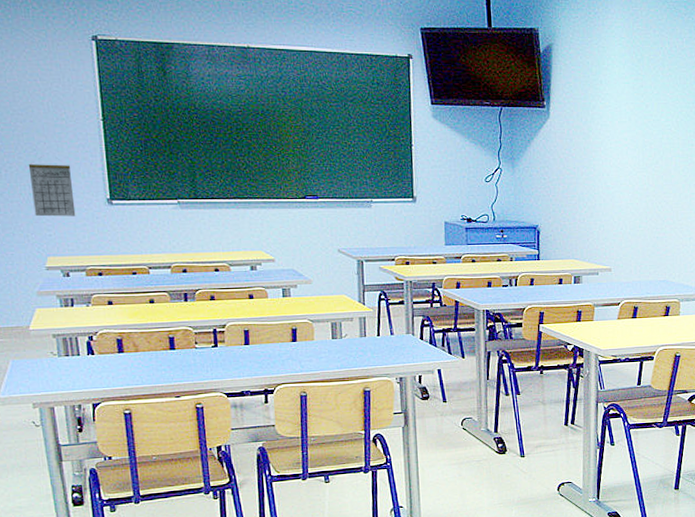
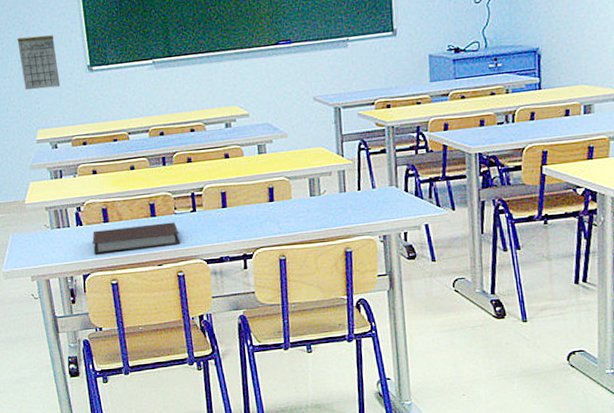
notebook: none [105,356,200,383] -> present [92,222,181,254]

